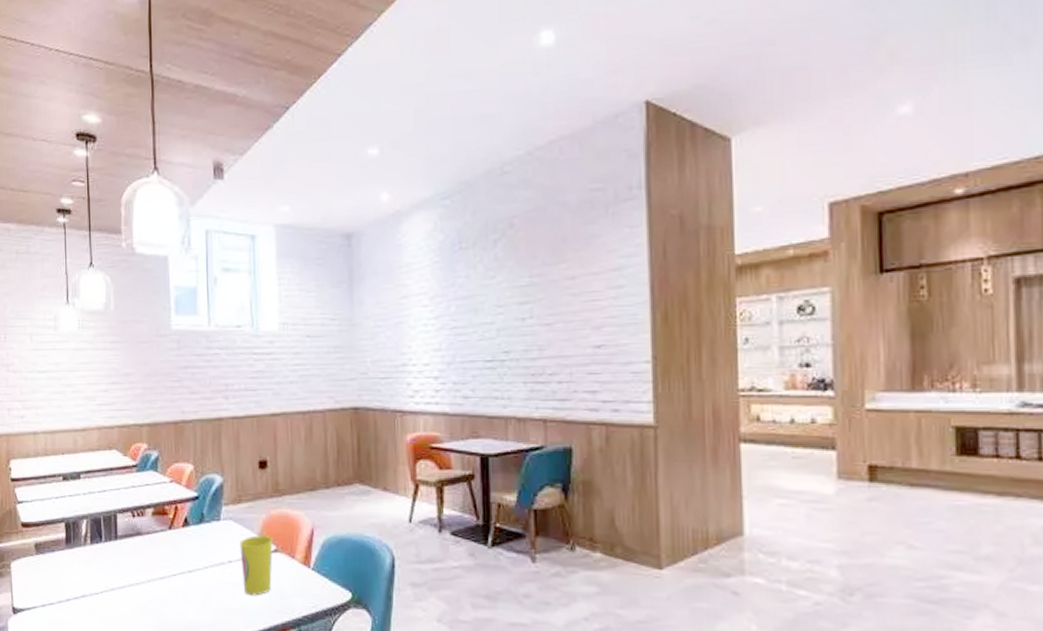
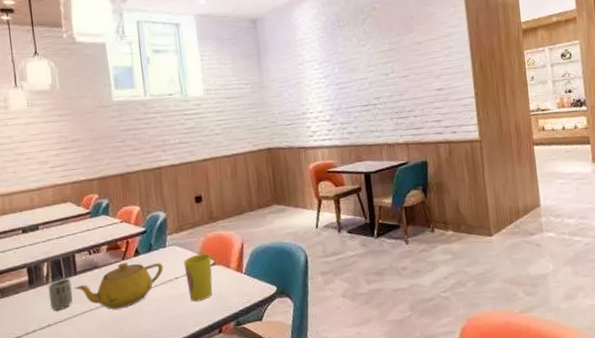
cup: none [85,542,111,579] -> present [48,278,73,310]
teapot: none [113,532,215,589] -> present [74,262,163,309]

